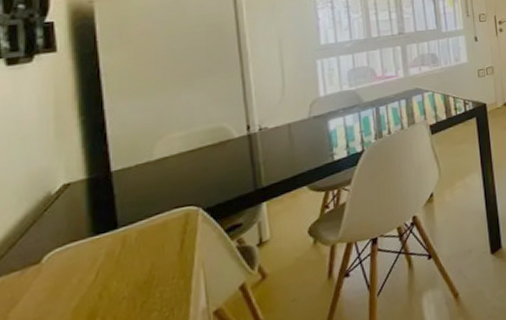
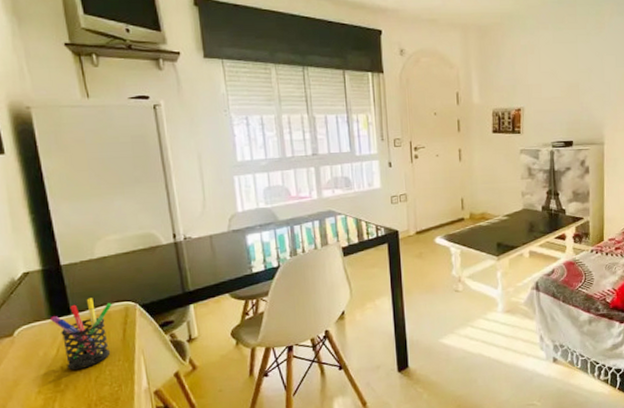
pen holder: none [90,206,170,298] -> present [49,298,112,371]

